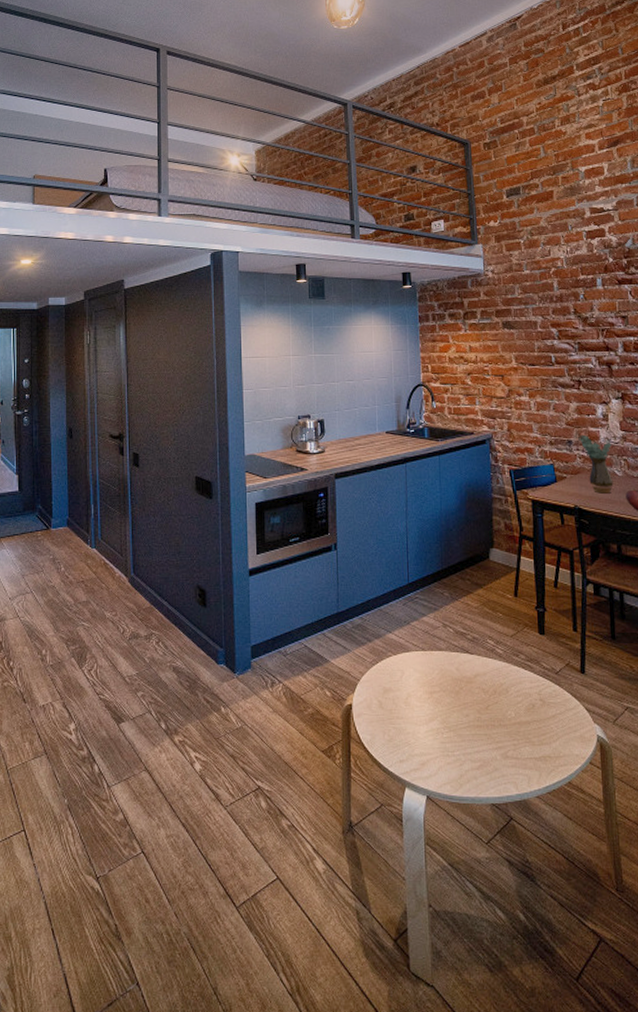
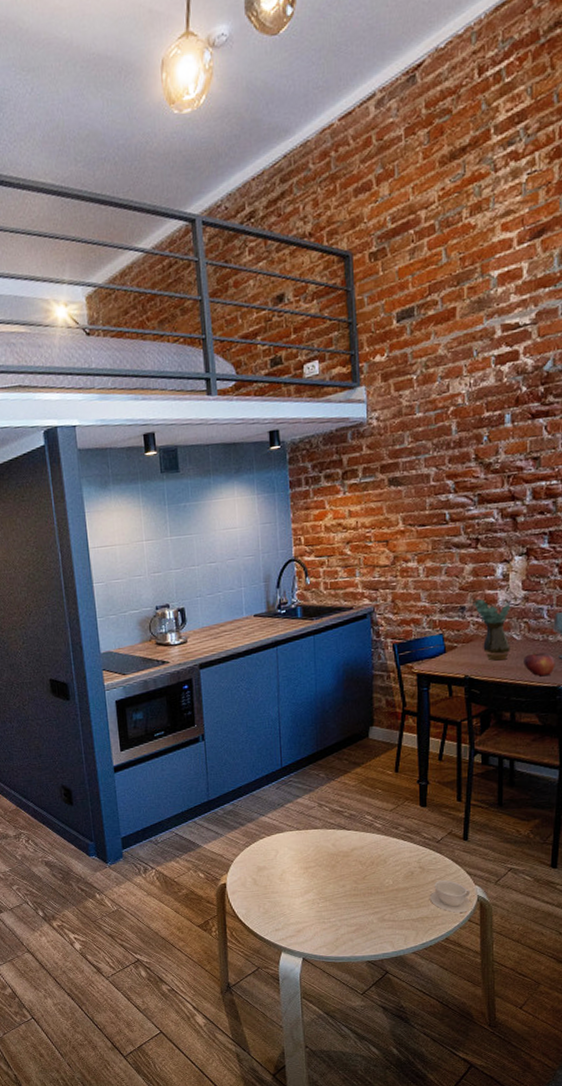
teacup: none [552,715,594,753] -> present [430,879,473,913]

